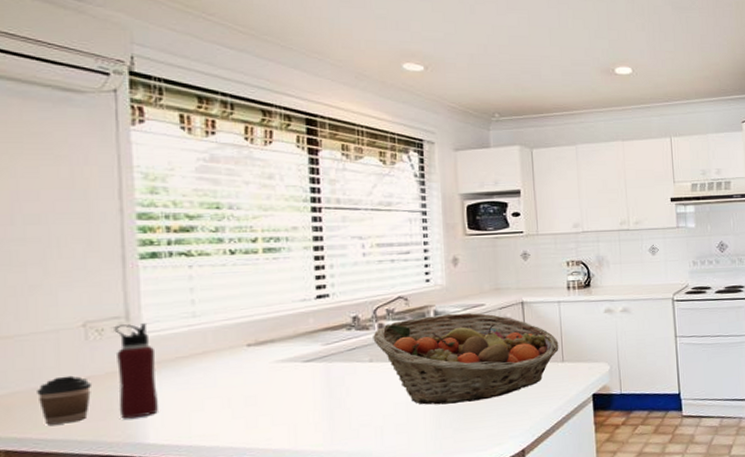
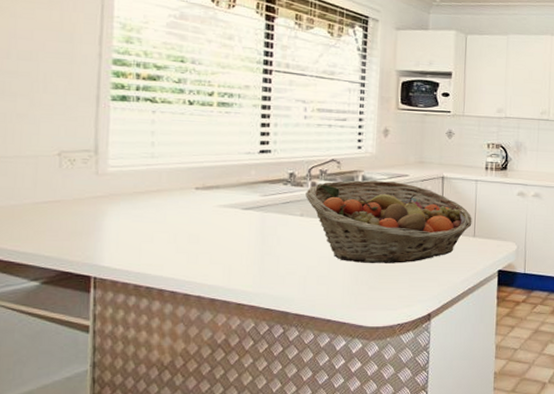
coffee cup: present [37,375,93,425] -> none [15,197,62,240]
water bottle: present [114,323,158,419] -> none [81,157,117,242]

